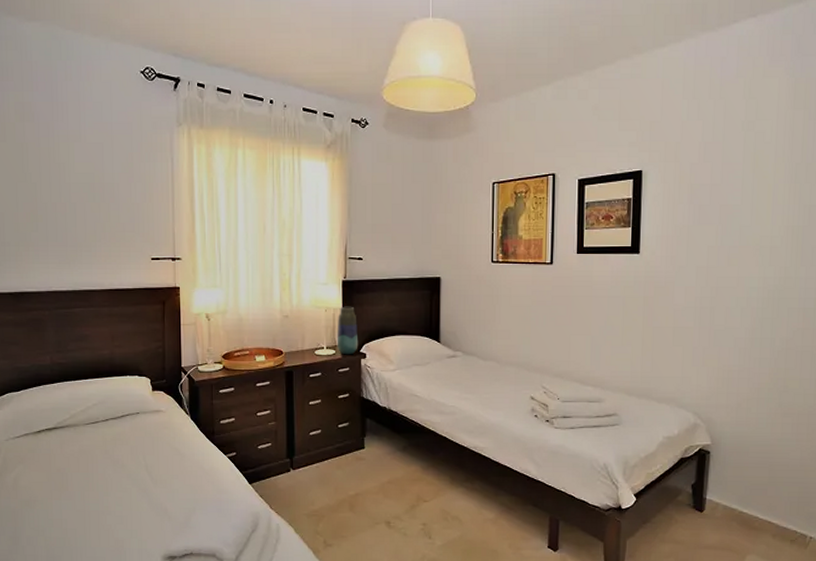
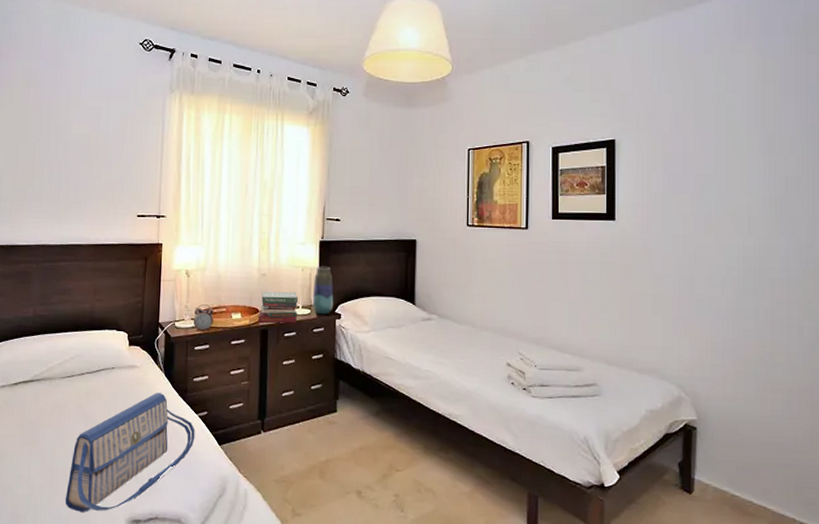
handbag: none [99,436,225,551] -> present [65,393,195,512]
alarm clock: none [216,348,238,375] -> present [193,304,215,332]
books: none [283,333,322,364] -> present [258,291,298,324]

